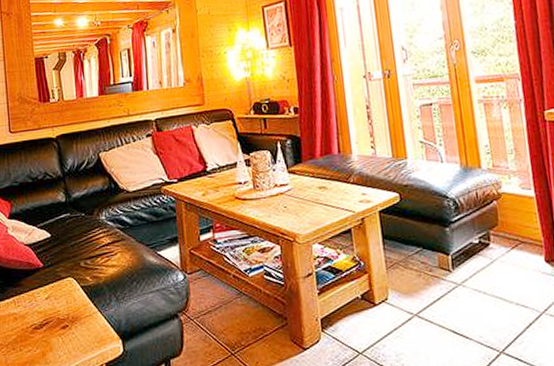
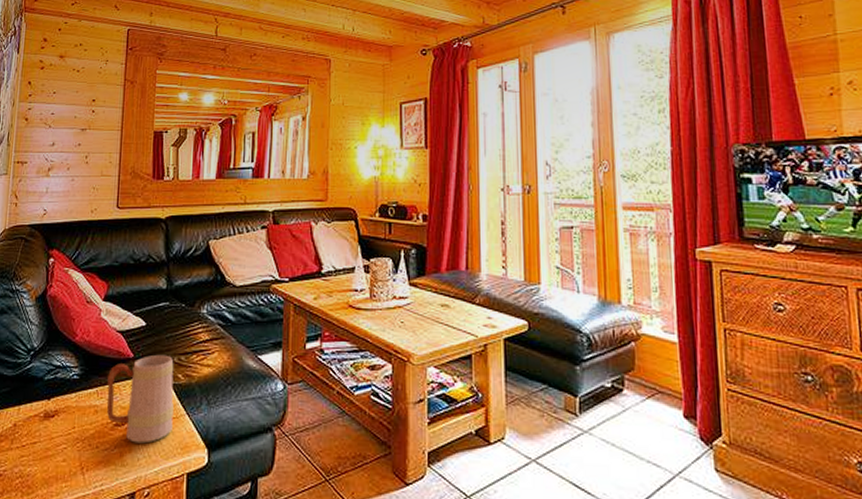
mug: none [22,261,88,343] -> present [107,354,175,444]

